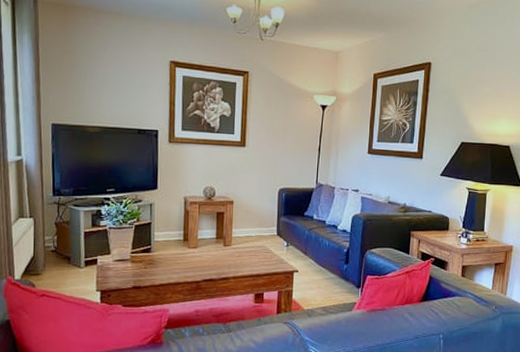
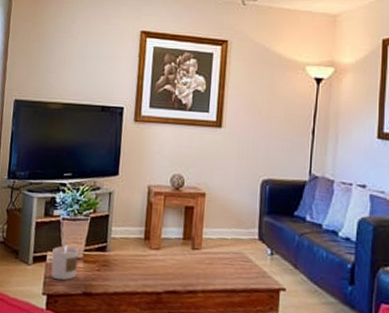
candle: none [102,249,126,279] -> present [51,244,79,281]

